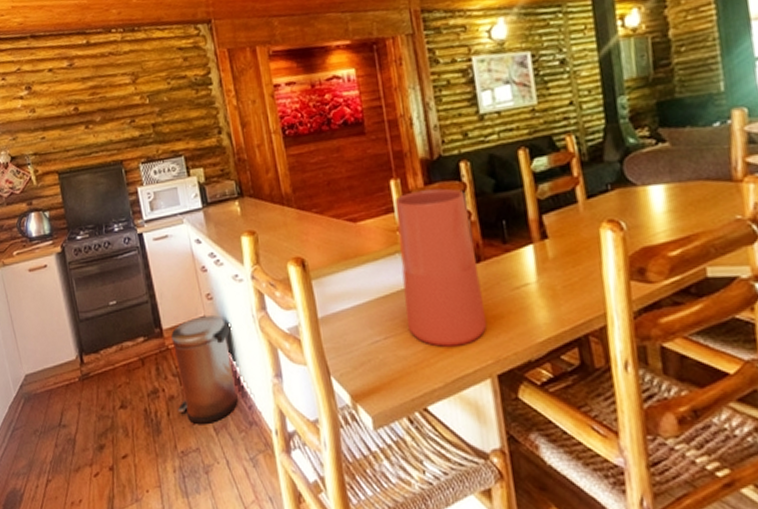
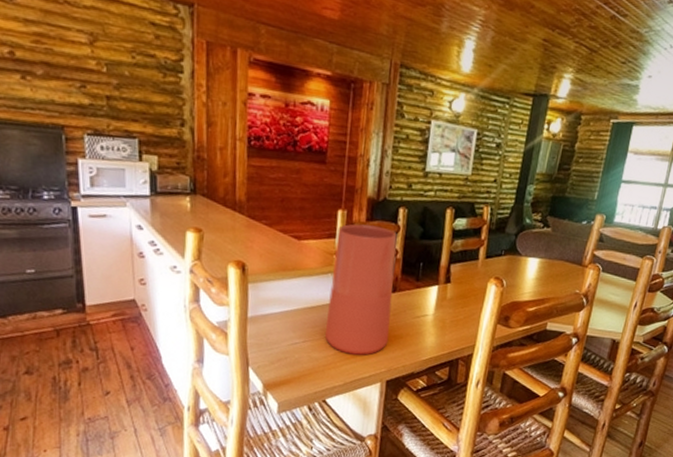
pedal bin: present [171,315,238,425] -> none [90,299,161,397]

